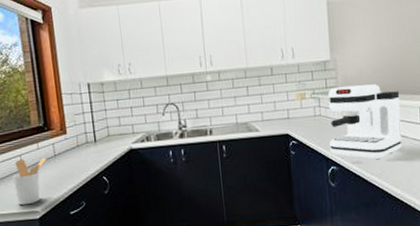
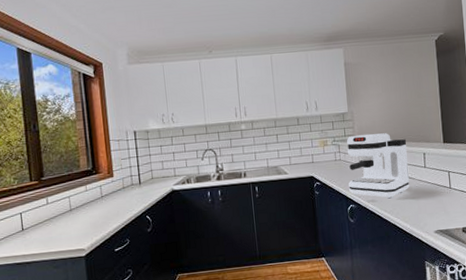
utensil holder: present [13,157,47,206] -> none [61,198,95,244]

